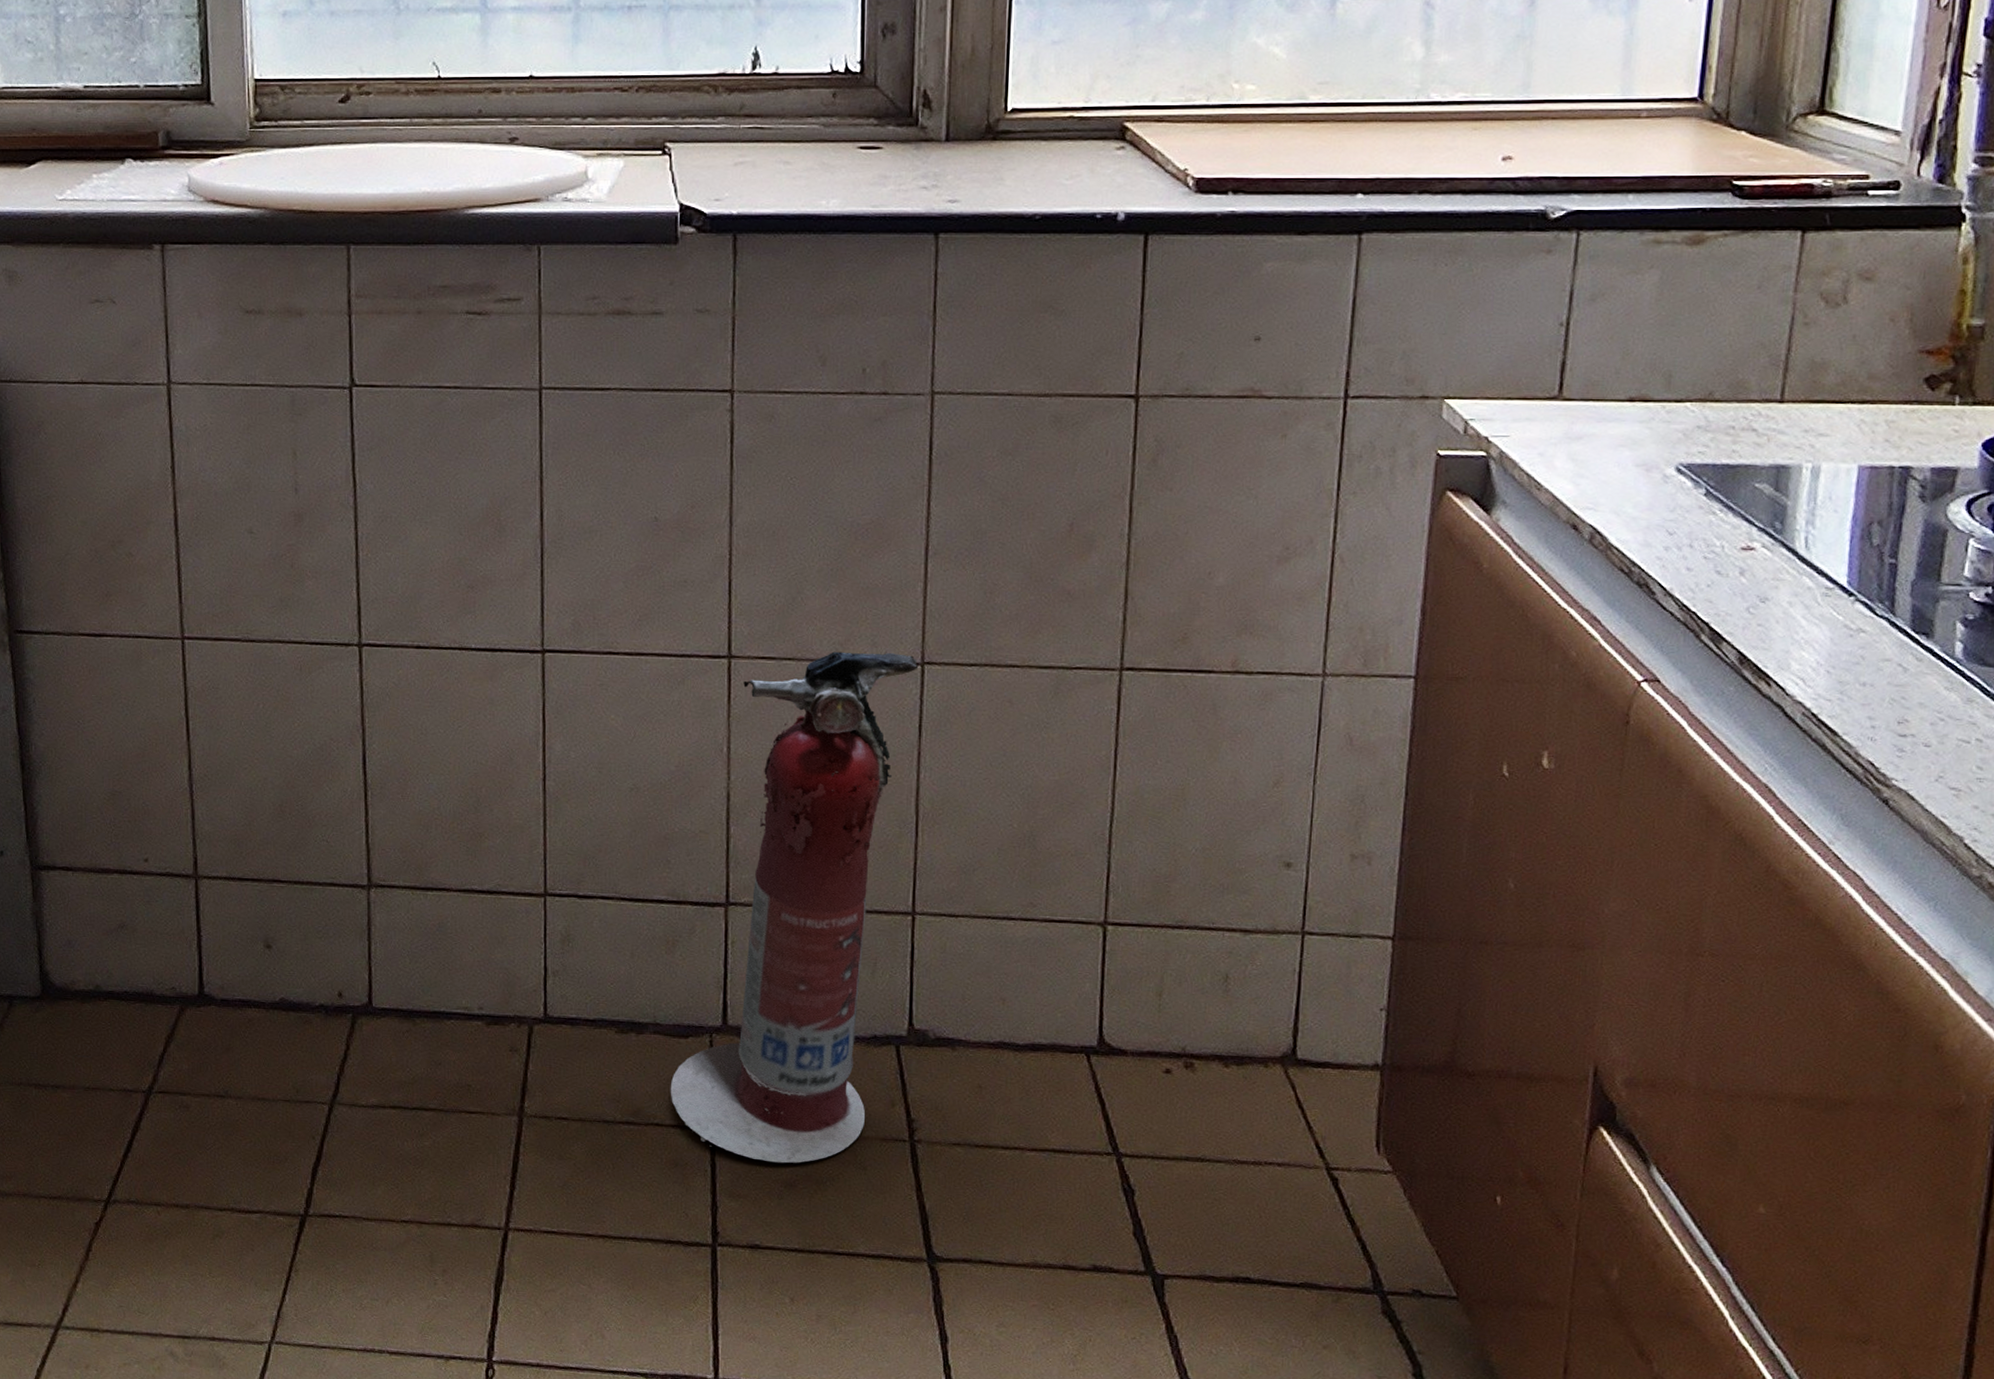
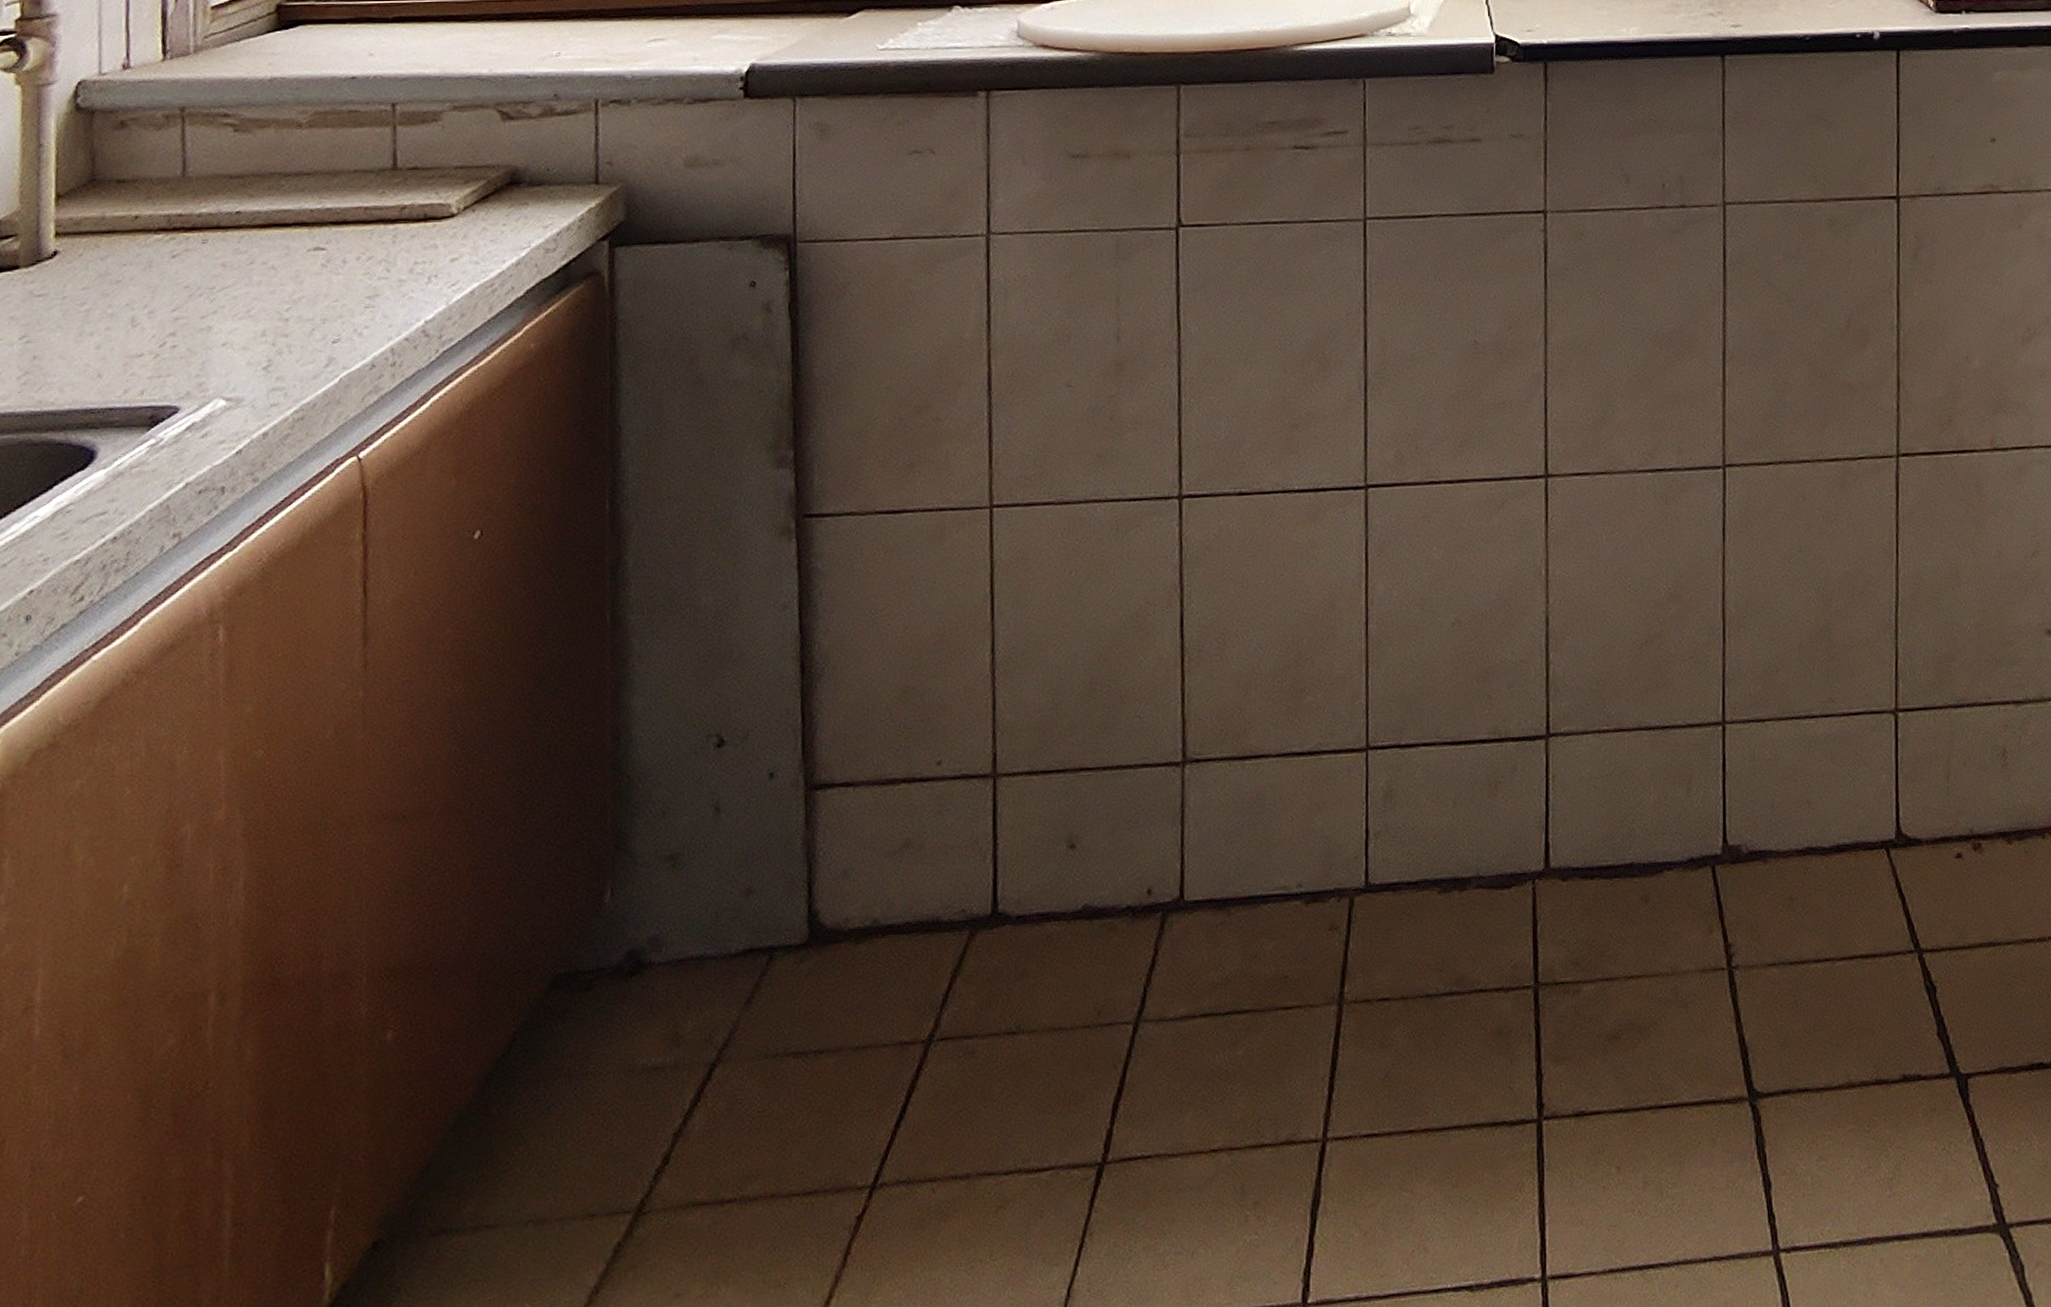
fire extinguisher: present [670,651,919,1163] -> none [1493,458,1721,1015]

